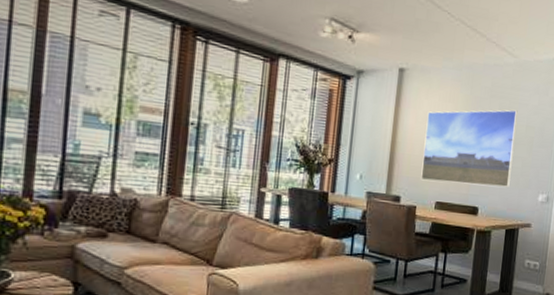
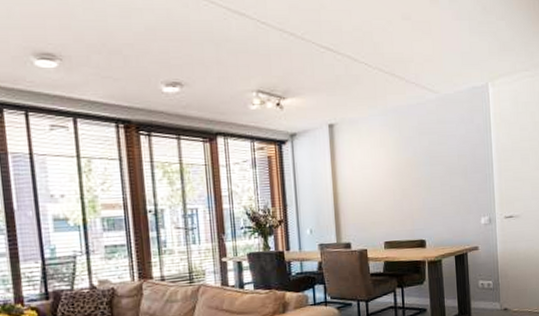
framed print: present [421,109,518,187] -> none [362,142,451,225]

